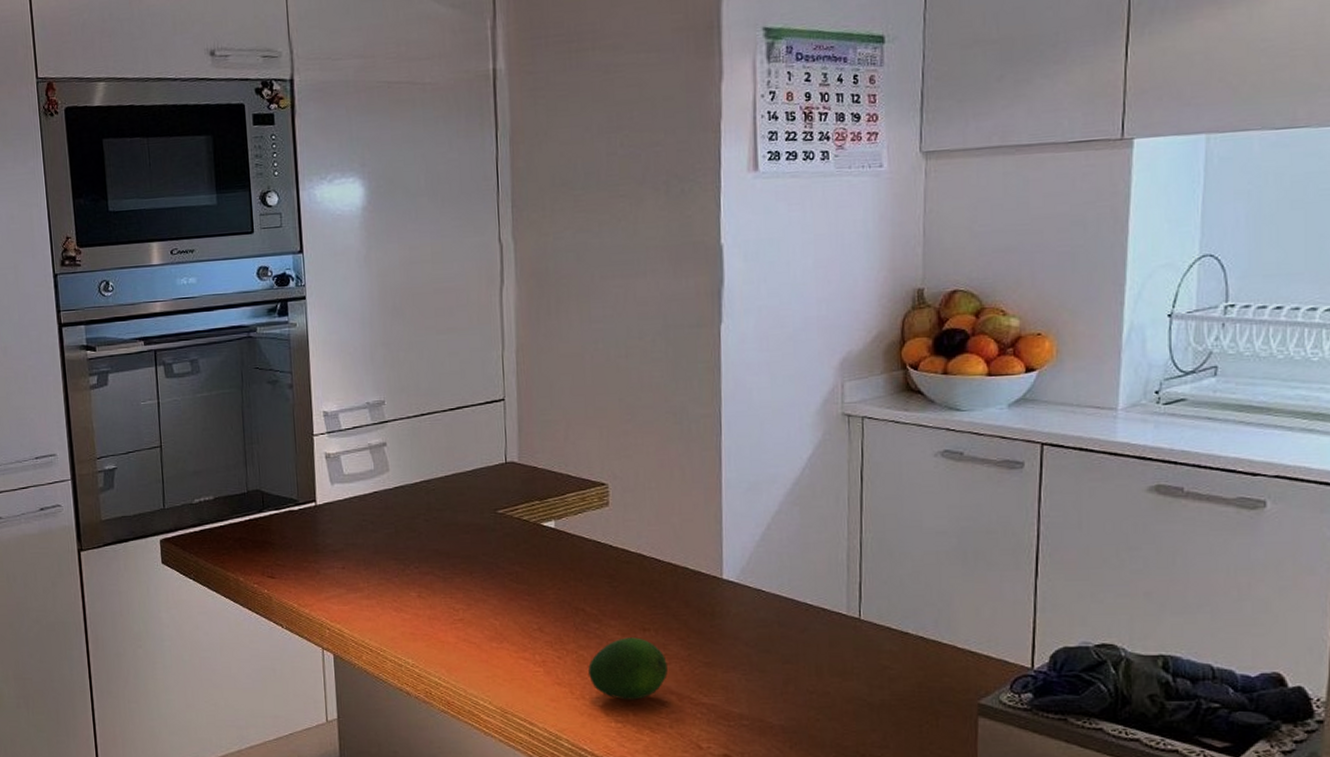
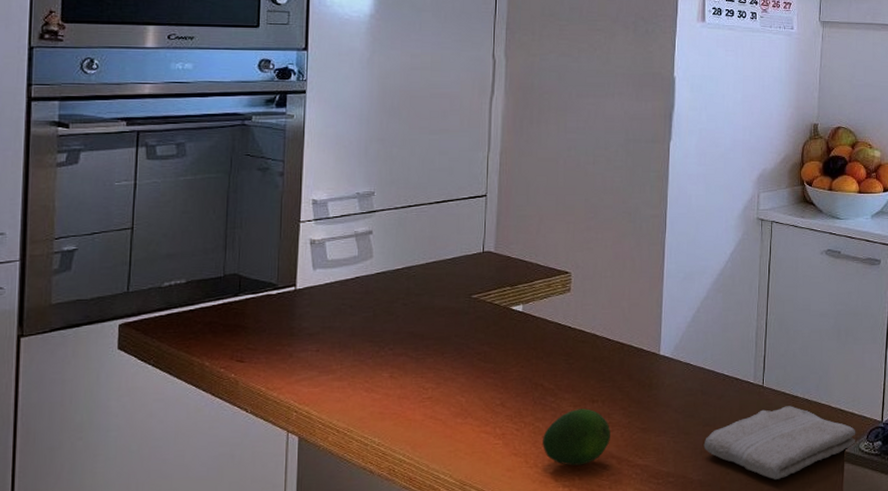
washcloth: none [784,644,994,731] -> present [703,406,856,480]

